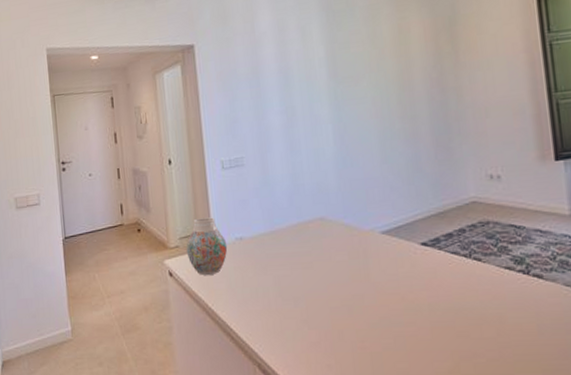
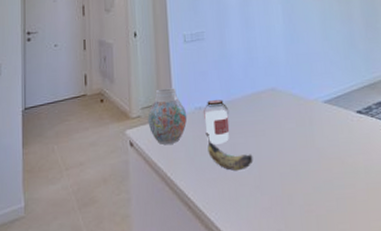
jar: none [244,230,274,276] -> present [203,100,230,145]
banana: none [247,263,300,304] -> present [205,131,253,172]

